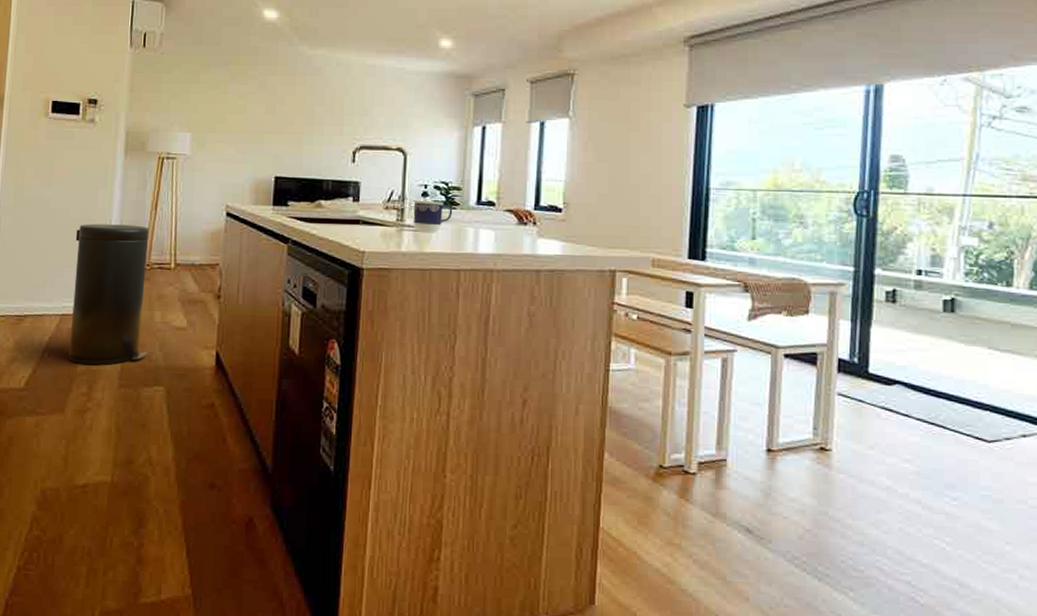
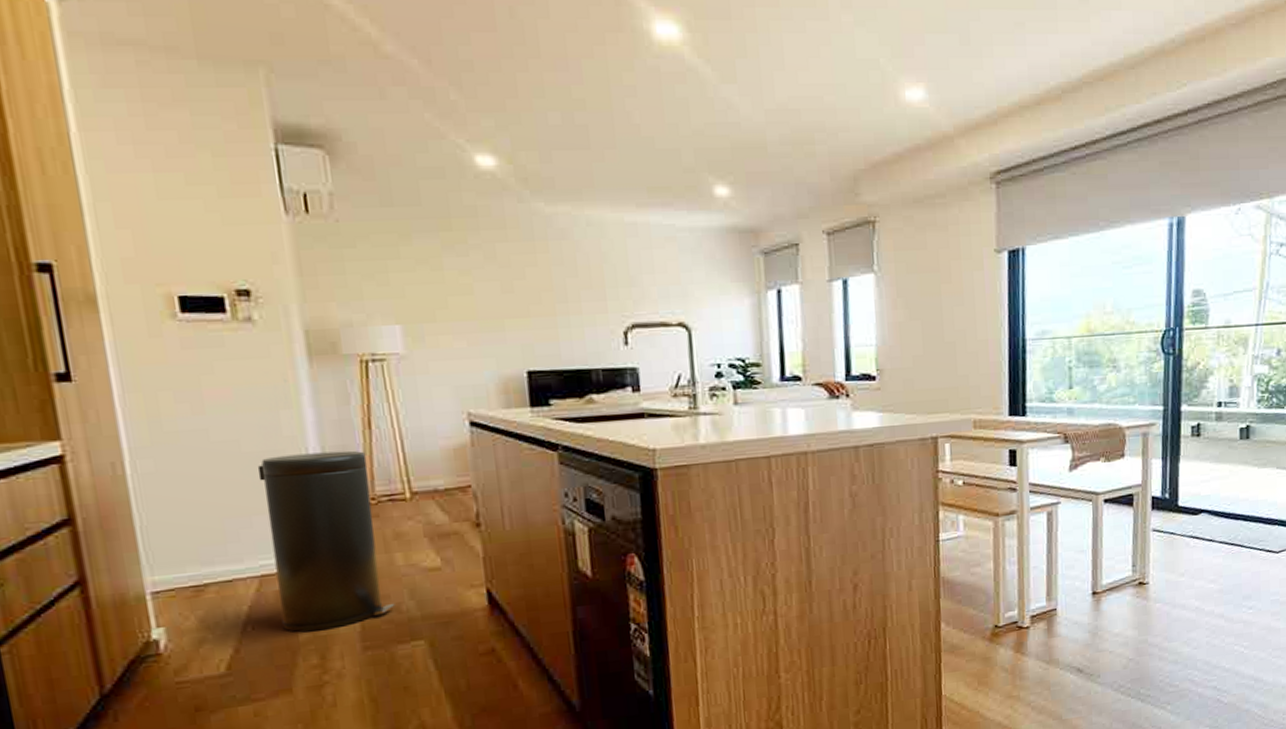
cup: present [413,200,453,234] -> none [706,381,754,420]

